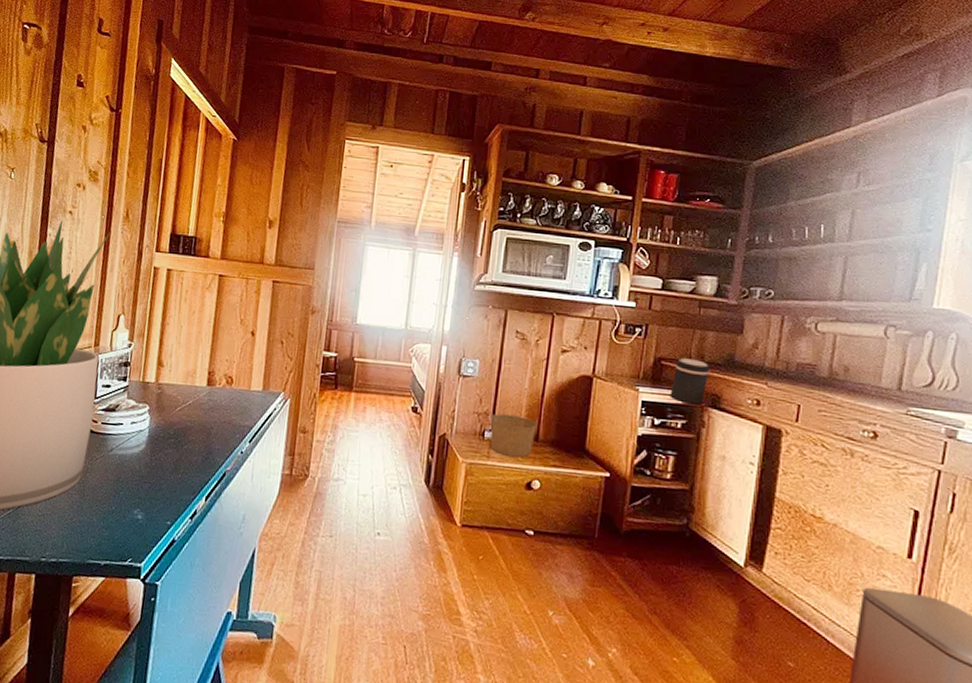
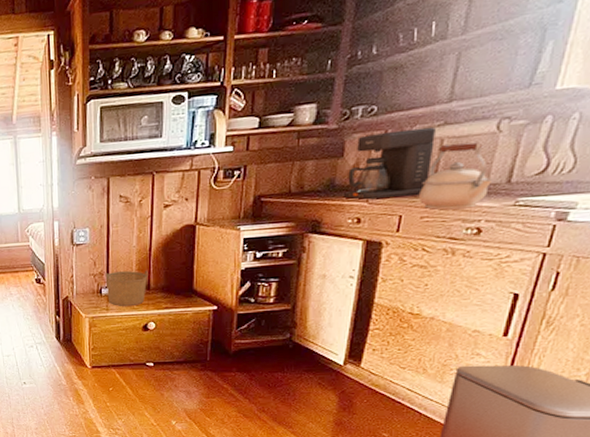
cylinder: present [670,358,710,405] -> none [270,190,309,234]
coffee maker: none [744,316,828,386] -> present [344,126,436,200]
kettle: none [815,340,883,410] -> present [418,142,492,211]

